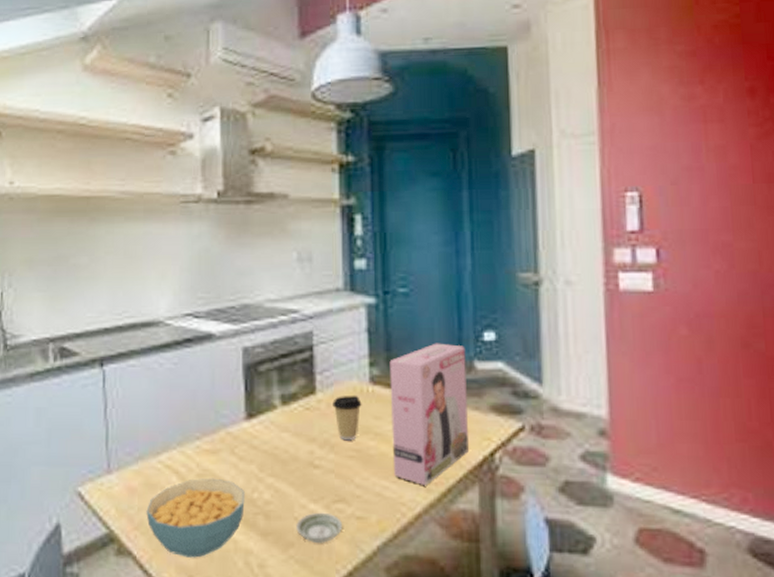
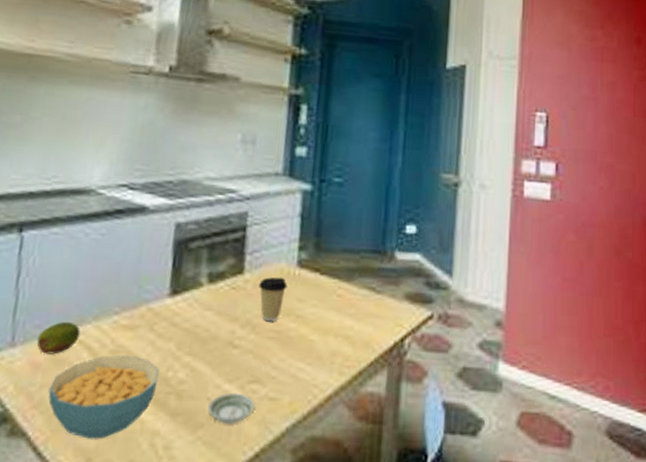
fruit: none [130,448,167,480] -> present [36,321,81,355]
cereal box: present [389,343,469,485] -> none [310,232,389,368]

